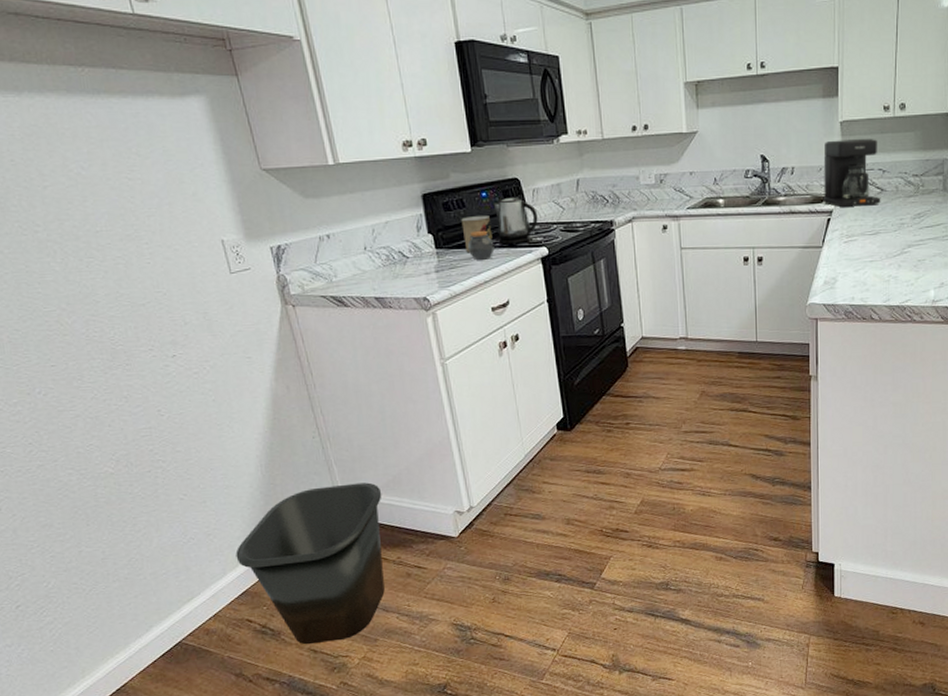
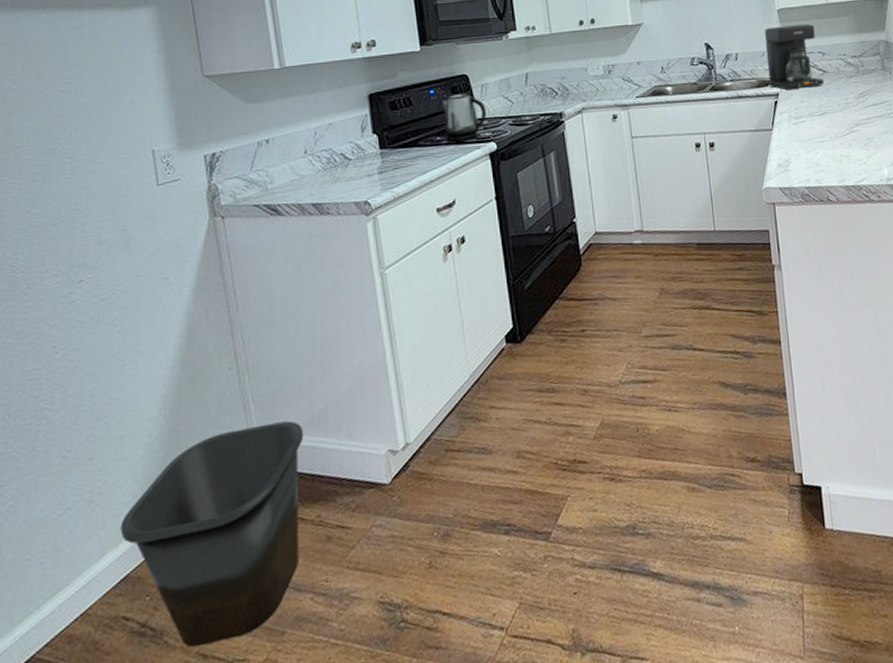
tin can: present [461,216,495,253] -> none [408,113,441,152]
jar: present [467,230,495,260] -> none [413,127,441,159]

